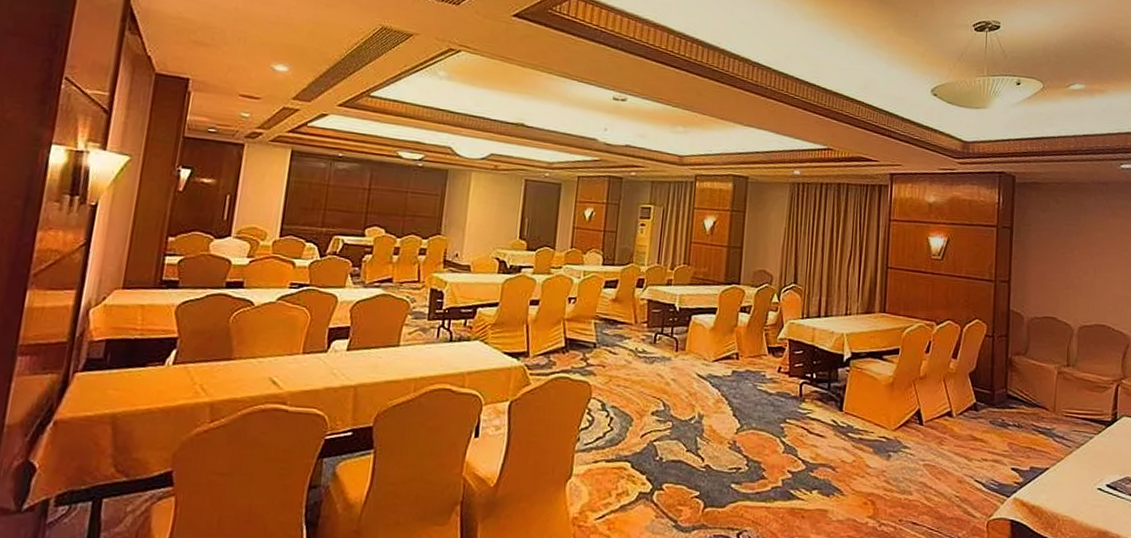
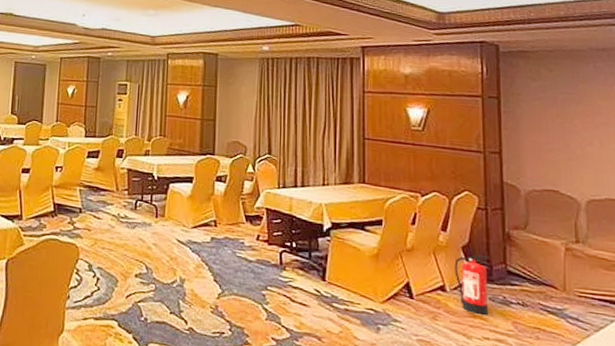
fire extinguisher: none [961,380,993,439] -> present [454,255,489,316]

